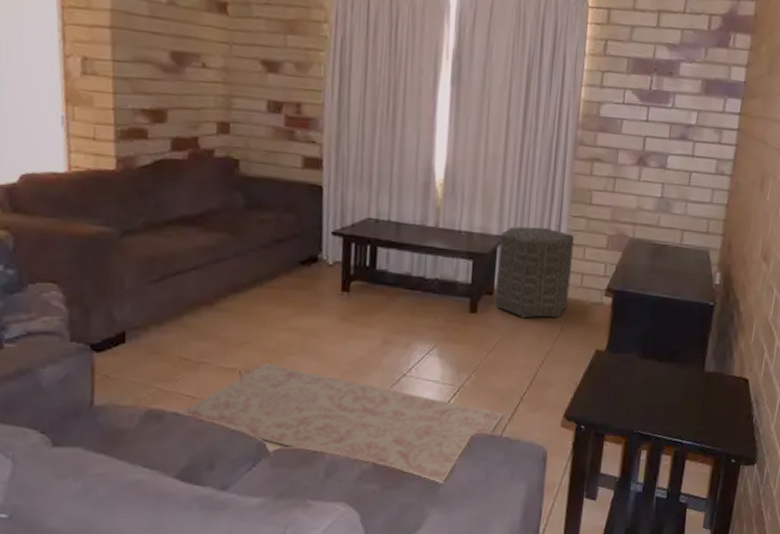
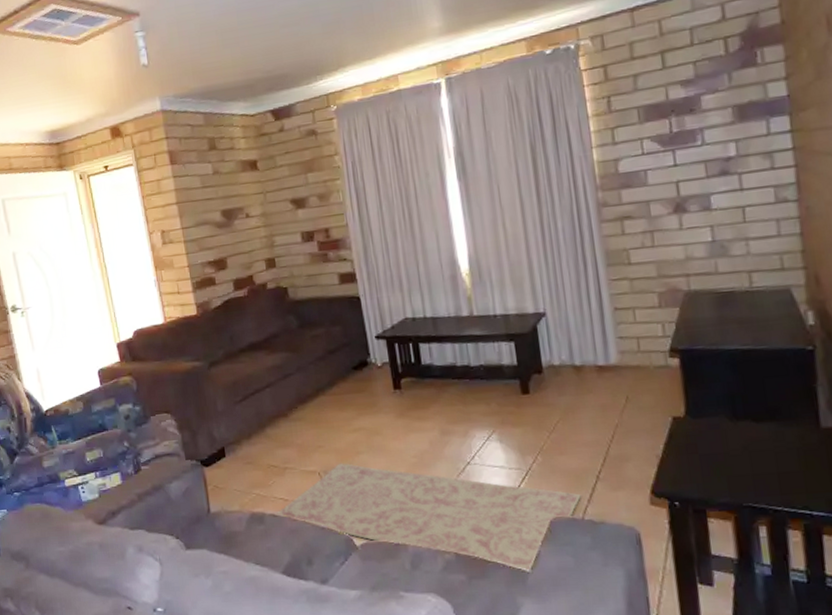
ottoman: present [495,226,574,319] -> none [538,296,628,393]

